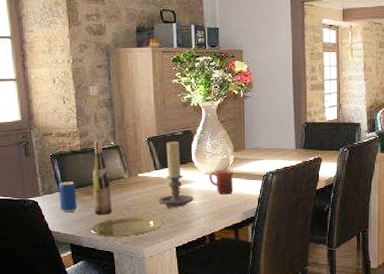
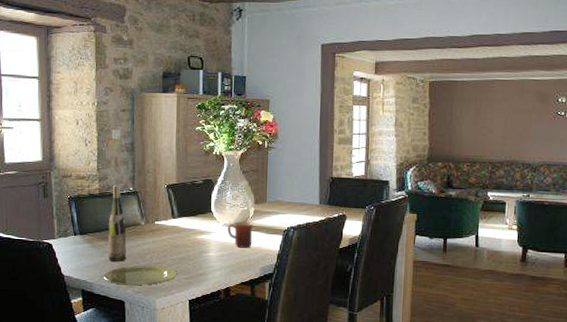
beverage can: present [58,181,77,213] -> none [74,225,92,258]
candle holder: present [158,140,194,209] -> none [173,189,211,260]

